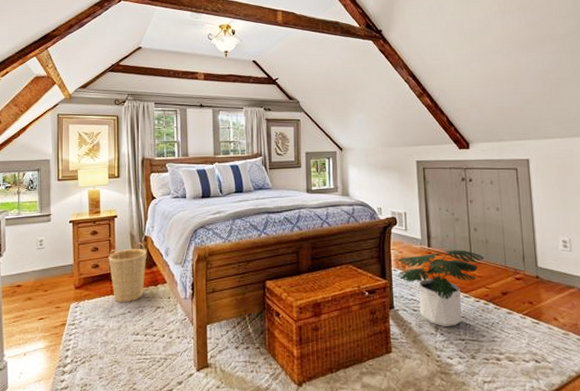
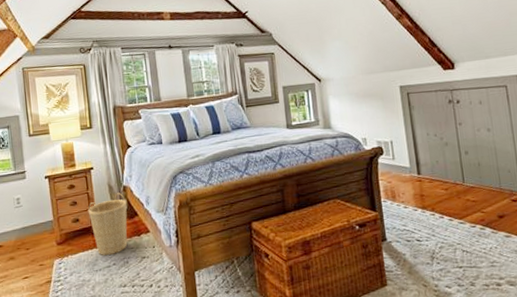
potted plant: present [397,250,484,328] -> none [386,175,477,256]

